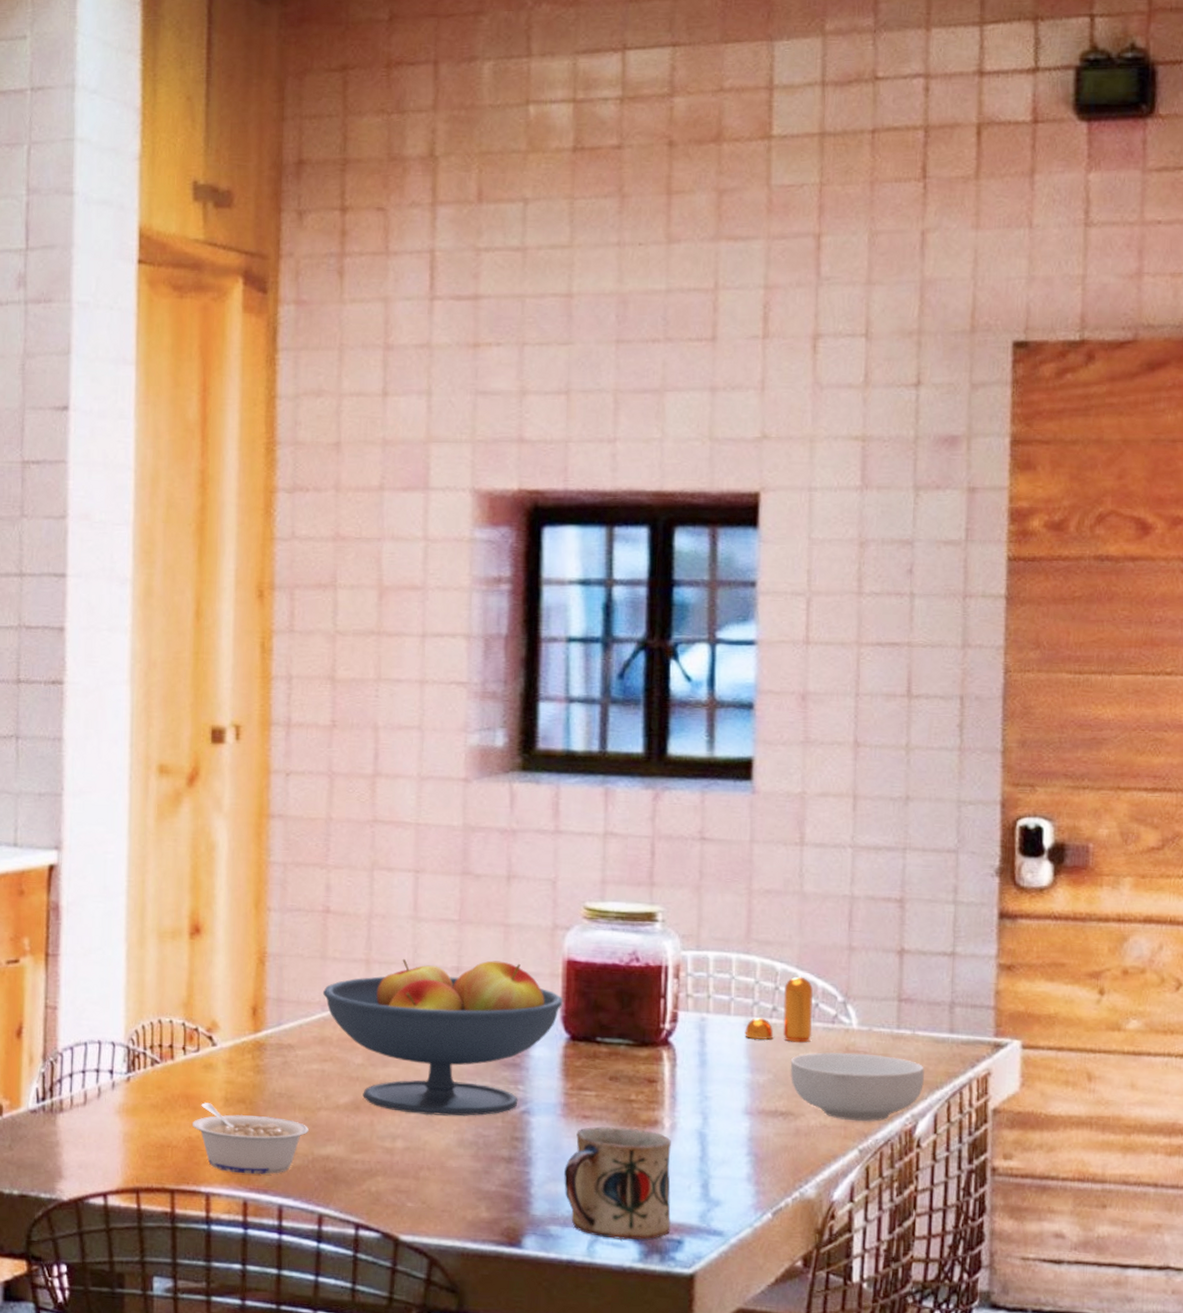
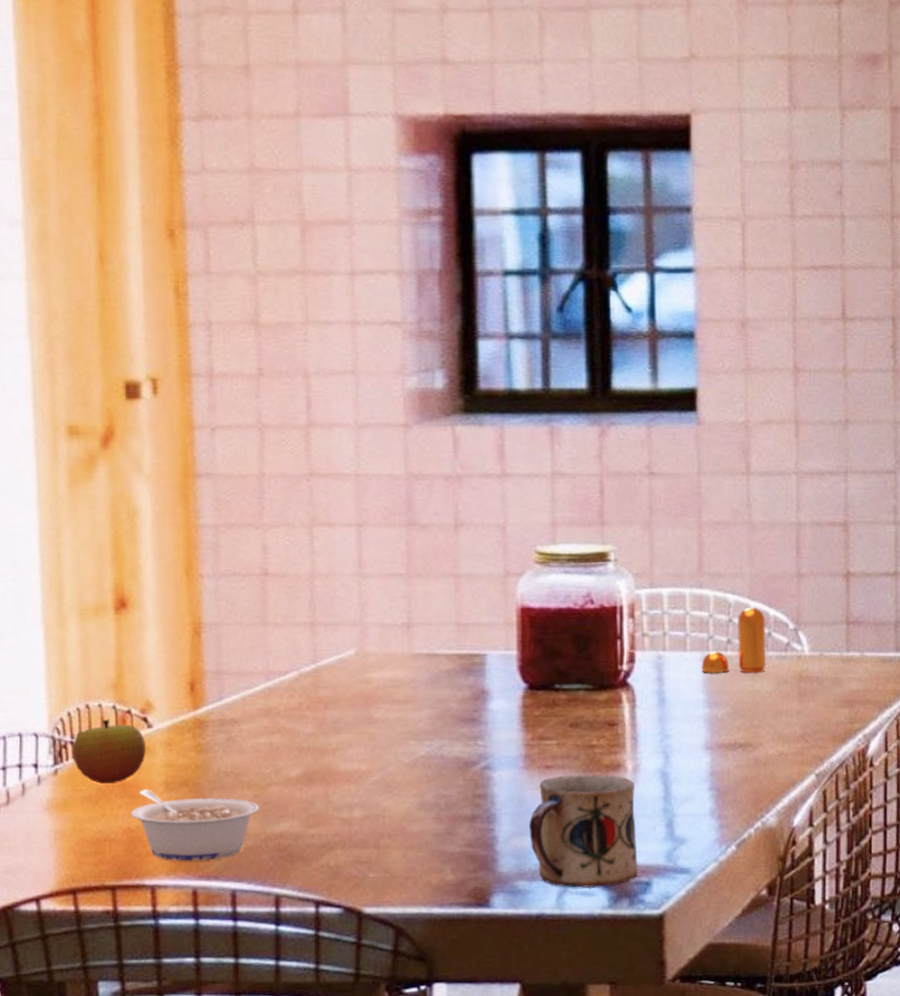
apple: none [144,1034,209,1095] -> present [72,719,146,784]
fruit bowl: present [322,958,563,1117] -> none [265,613,519,780]
cereal bowl: present [790,1052,924,1122] -> none [747,678,874,746]

